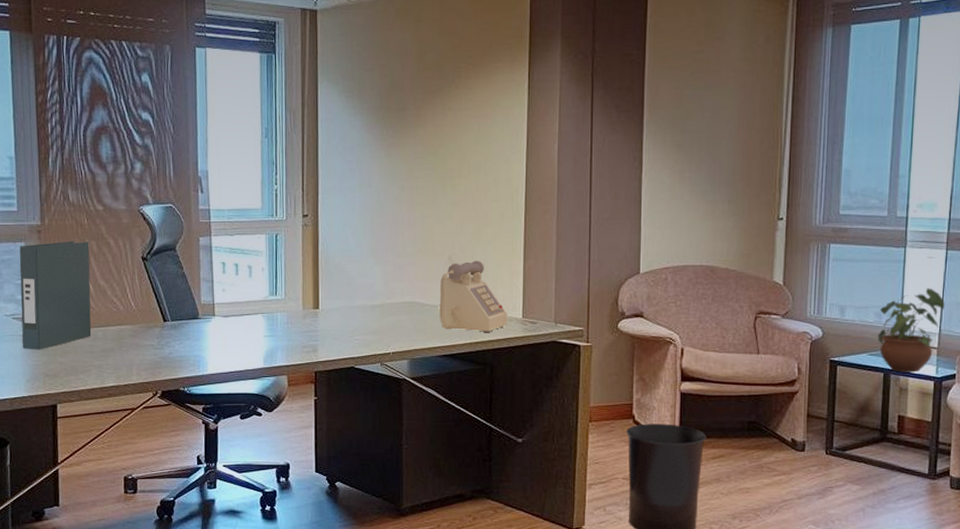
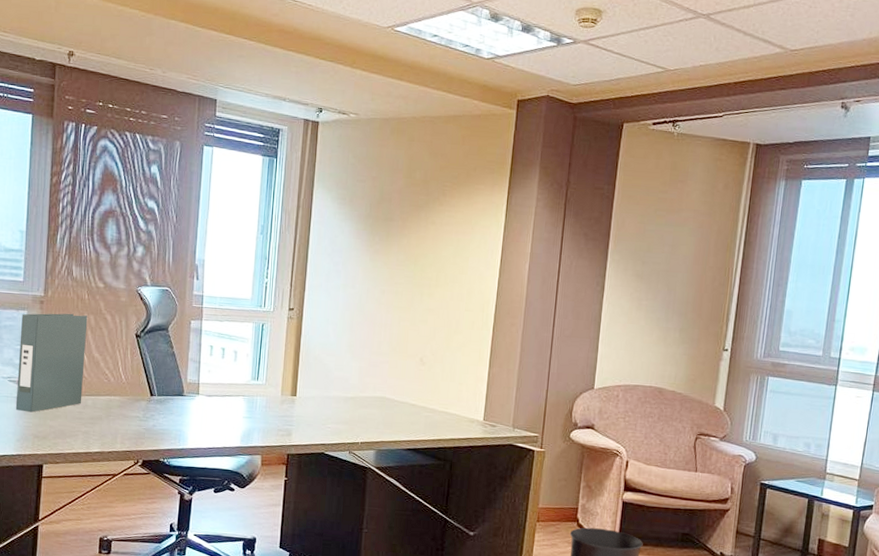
telephone: present [439,260,507,333] -> none [407,364,470,432]
potted plant: present [877,288,945,373] -> none [805,424,868,501]

